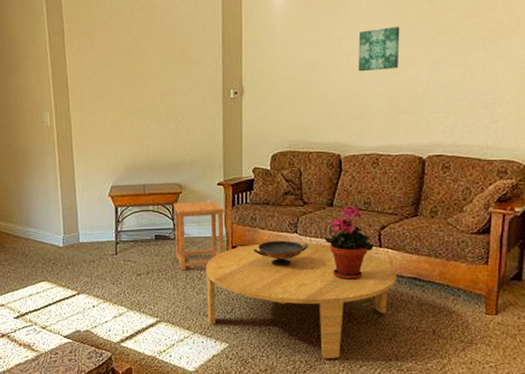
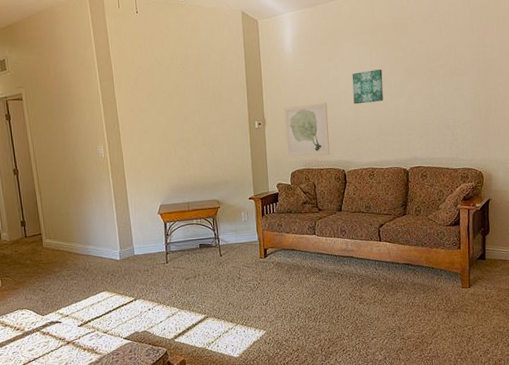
side table: present [173,201,224,271] -> none [213,212,258,273]
coffee table: present [205,243,397,359] -> none [243,241,395,336]
decorative bowl: present [253,240,308,266] -> none [281,241,325,263]
wall art: none [266,68,324,136] -> present [283,102,330,157]
potted plant: present [325,204,374,281] -> none [338,209,375,270]

